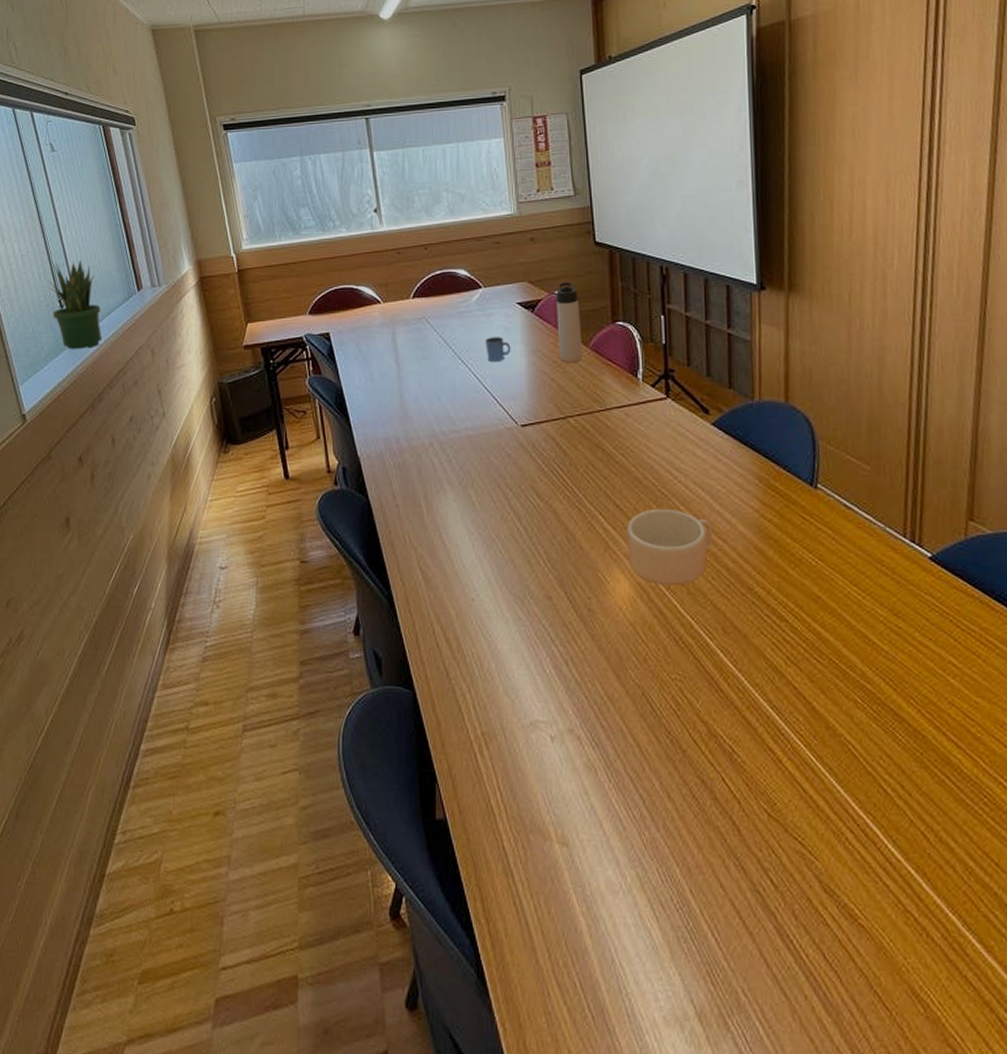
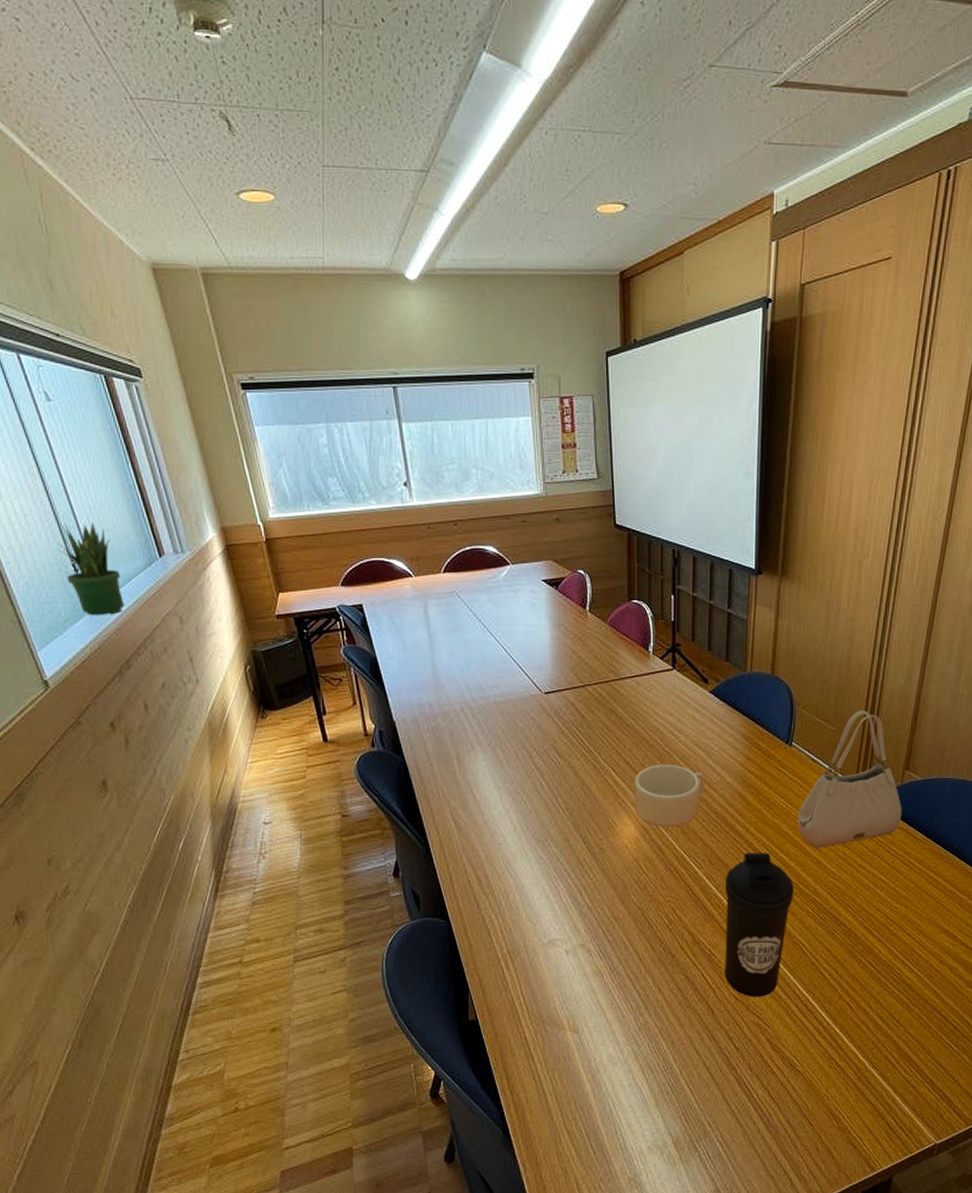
mug: present [485,337,511,363] -> none [513,612,536,636]
thermos bottle: present [556,282,582,363] -> none [578,561,601,637]
water bottle: none [745,620,835,815] -> present [724,852,794,997]
handbag: none [832,446,971,619] -> present [797,710,902,849]

